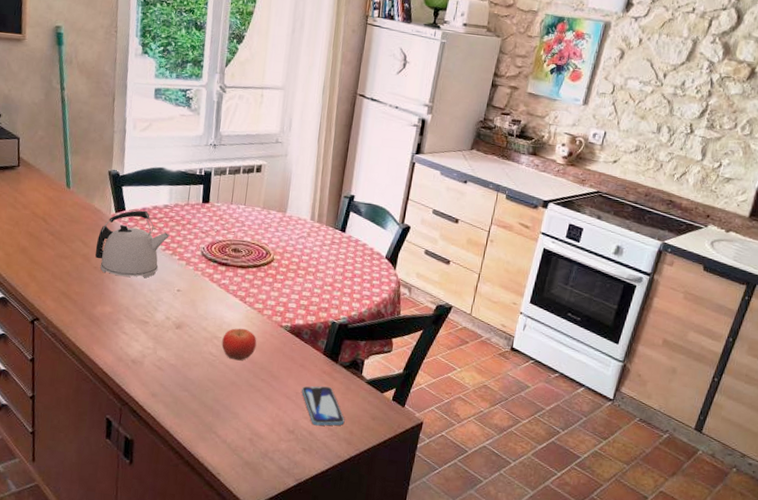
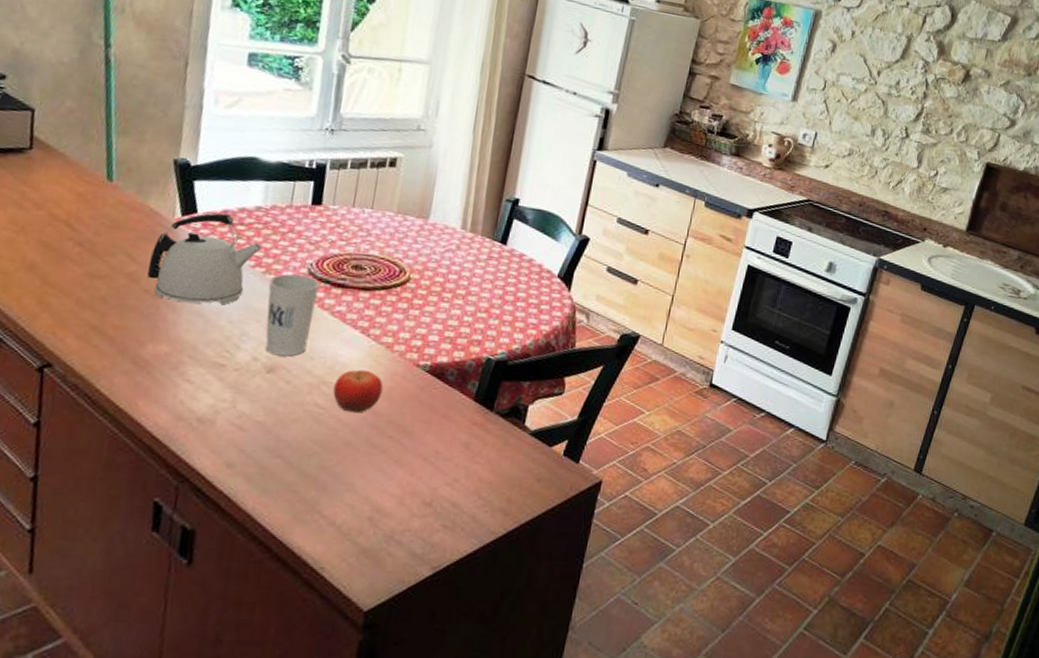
cup: none [174,255,210,317] -> present [265,274,321,357]
smartphone: present [302,386,345,426] -> none [443,441,501,494]

